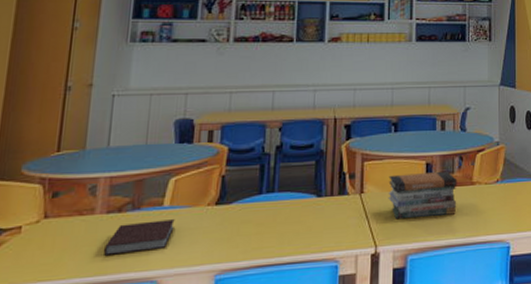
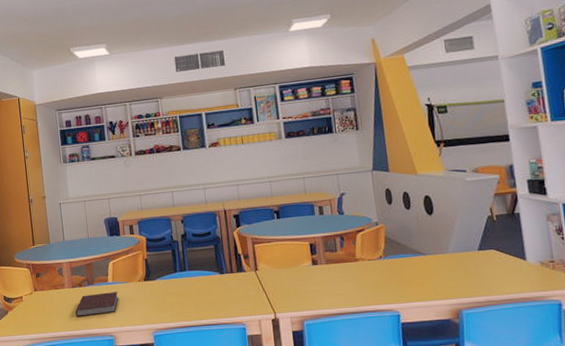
book stack: present [388,171,457,220] -> none [277,250,344,292]

